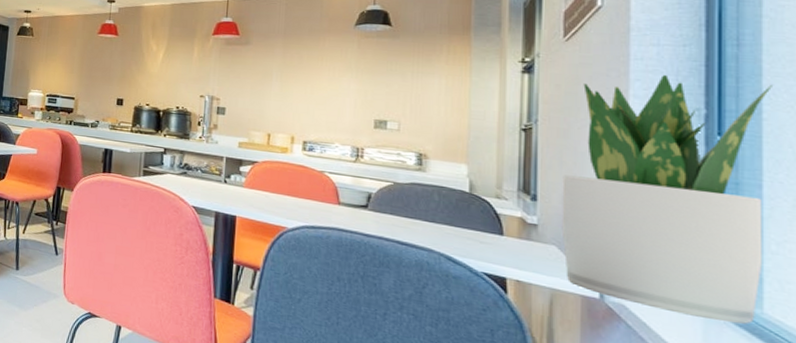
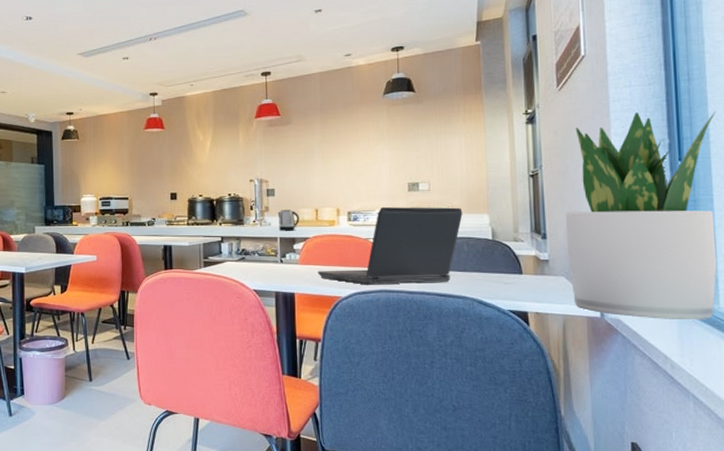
kettle: none [226,129,250,153] -> present [277,208,300,231]
laptop computer: none [263,140,436,231] -> present [318,206,463,285]

